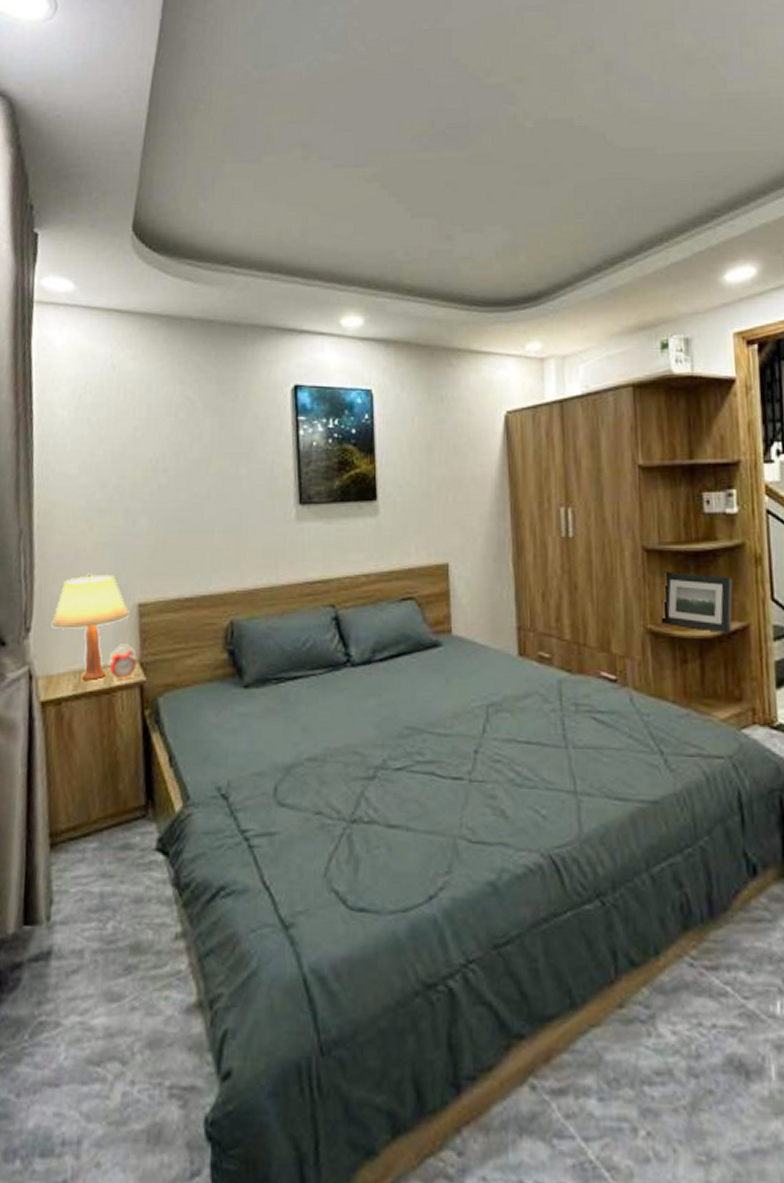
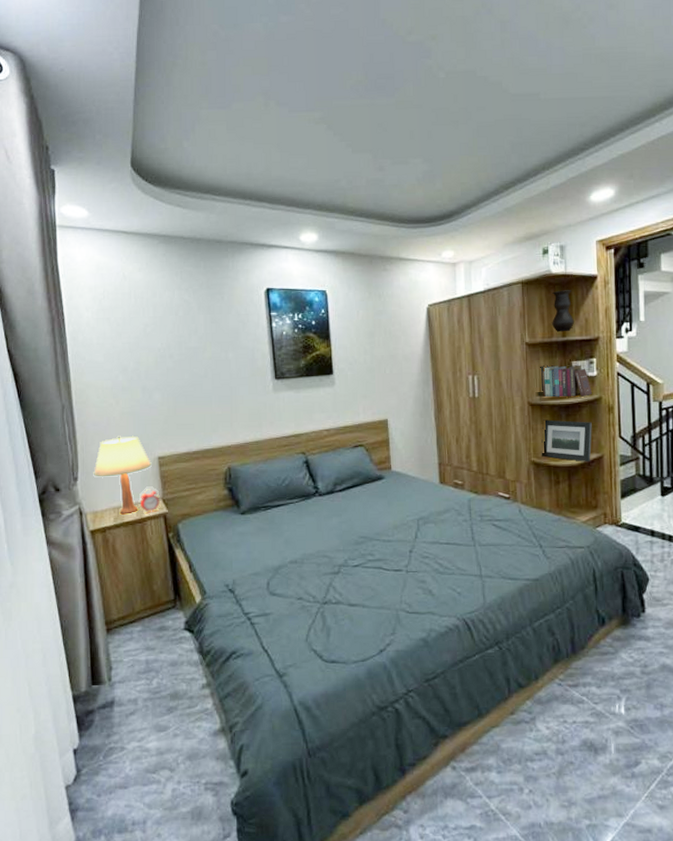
books: none [652,497,731,542] -> present [535,365,592,397]
vase: none [674,397,705,452] -> present [552,290,574,332]

